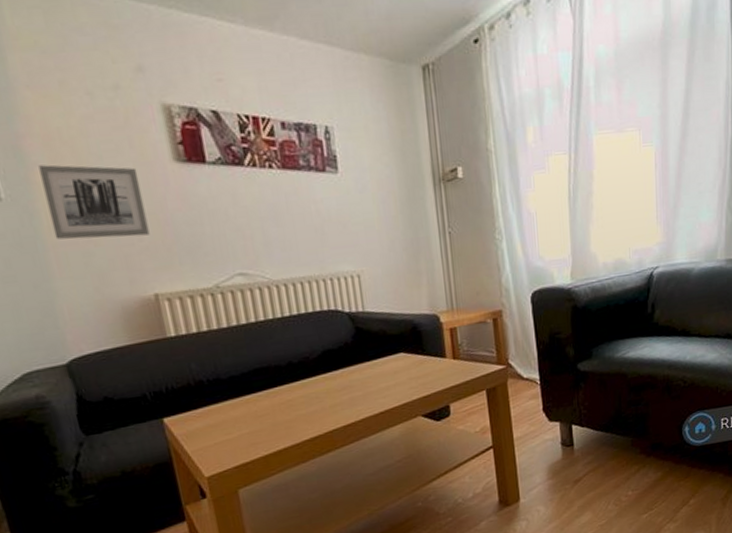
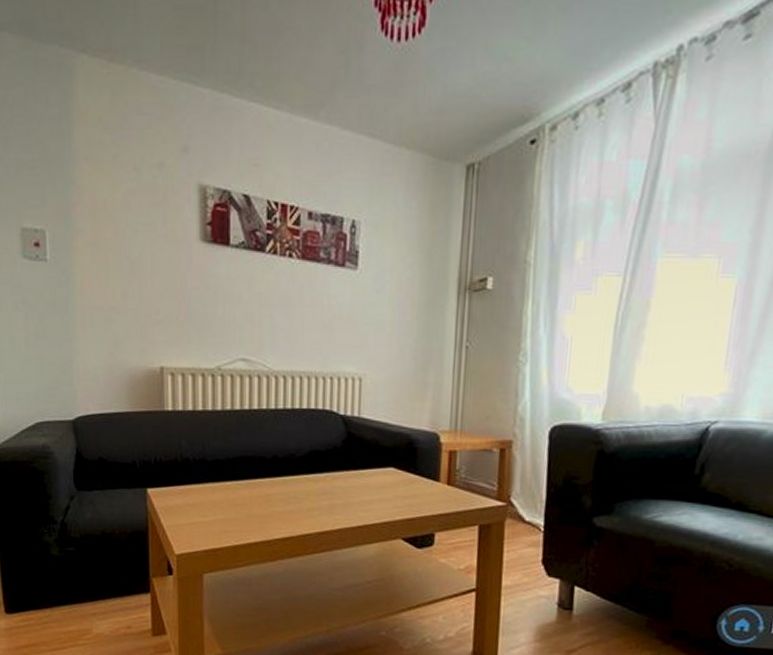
wall art: present [38,164,150,240] -> none [82,233,166,309]

